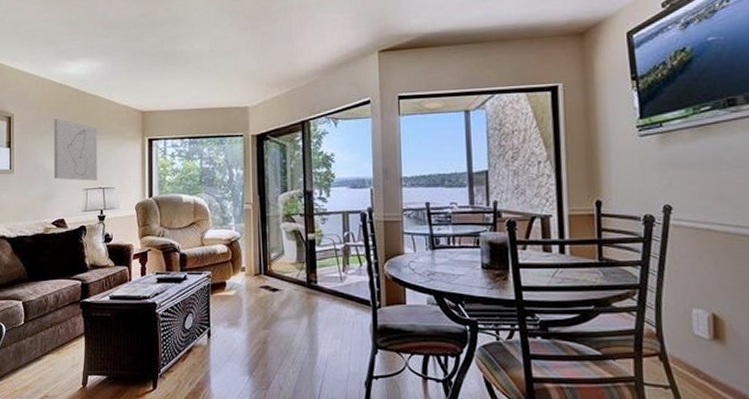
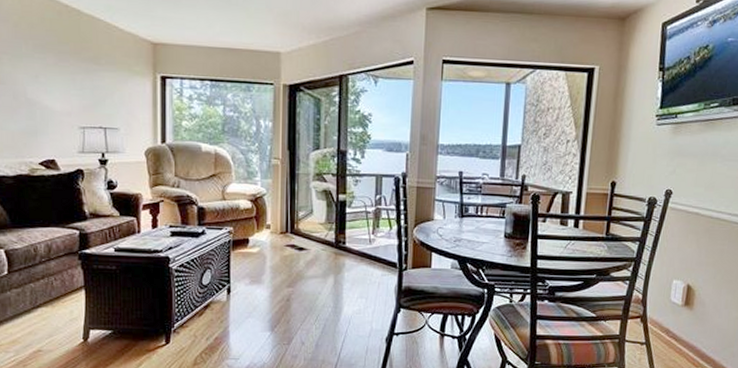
wall art: present [53,119,98,181] -> none [37,39,97,119]

